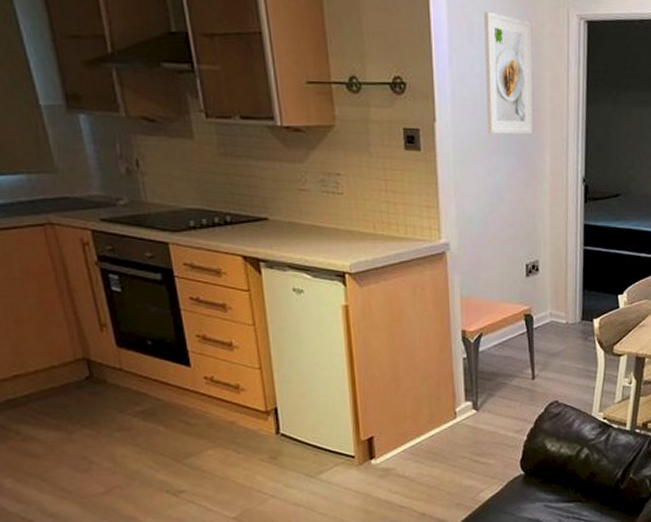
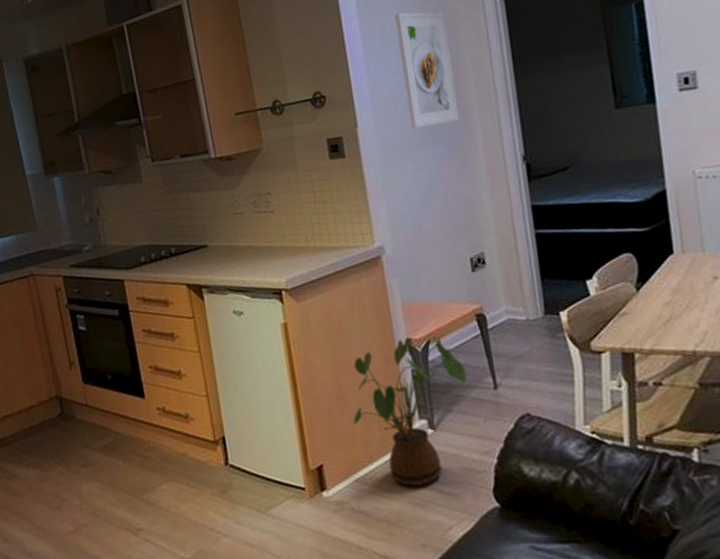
house plant: none [405,330,510,457] -> present [353,336,467,487]

